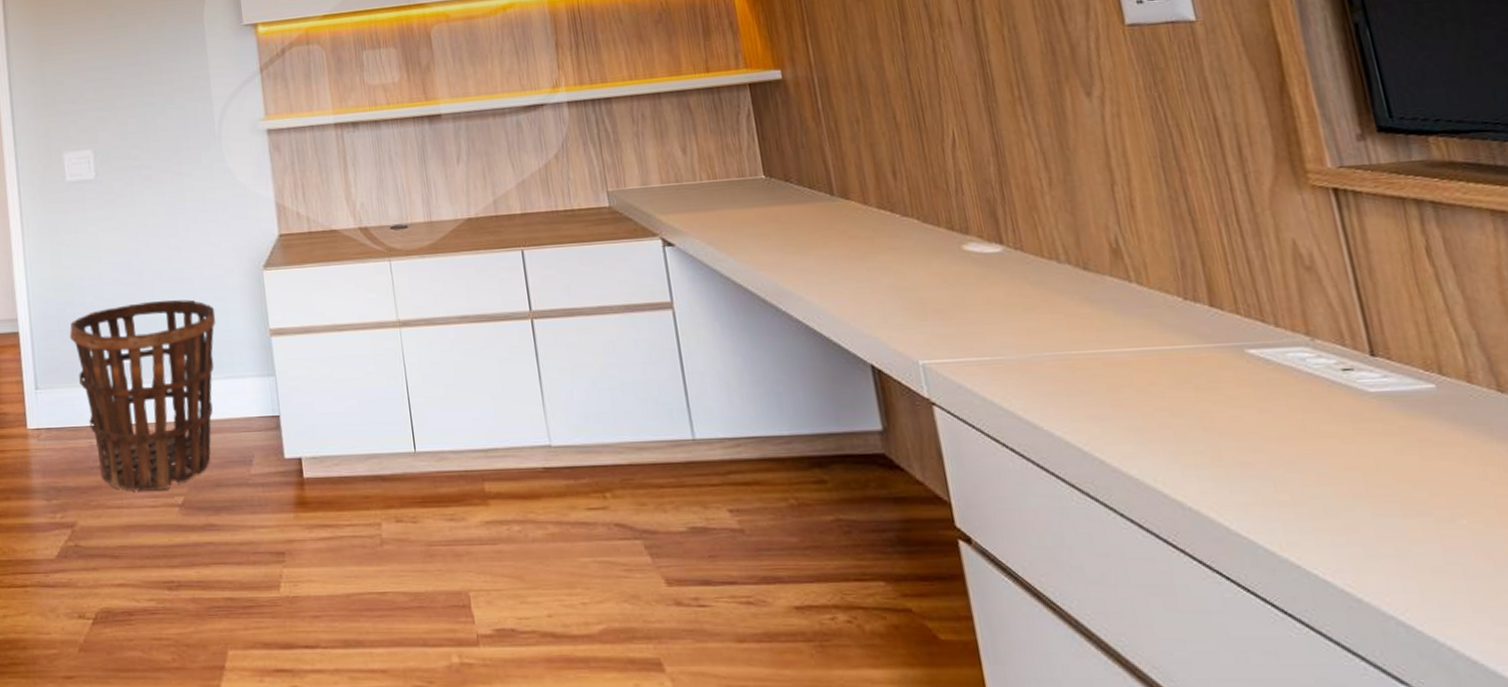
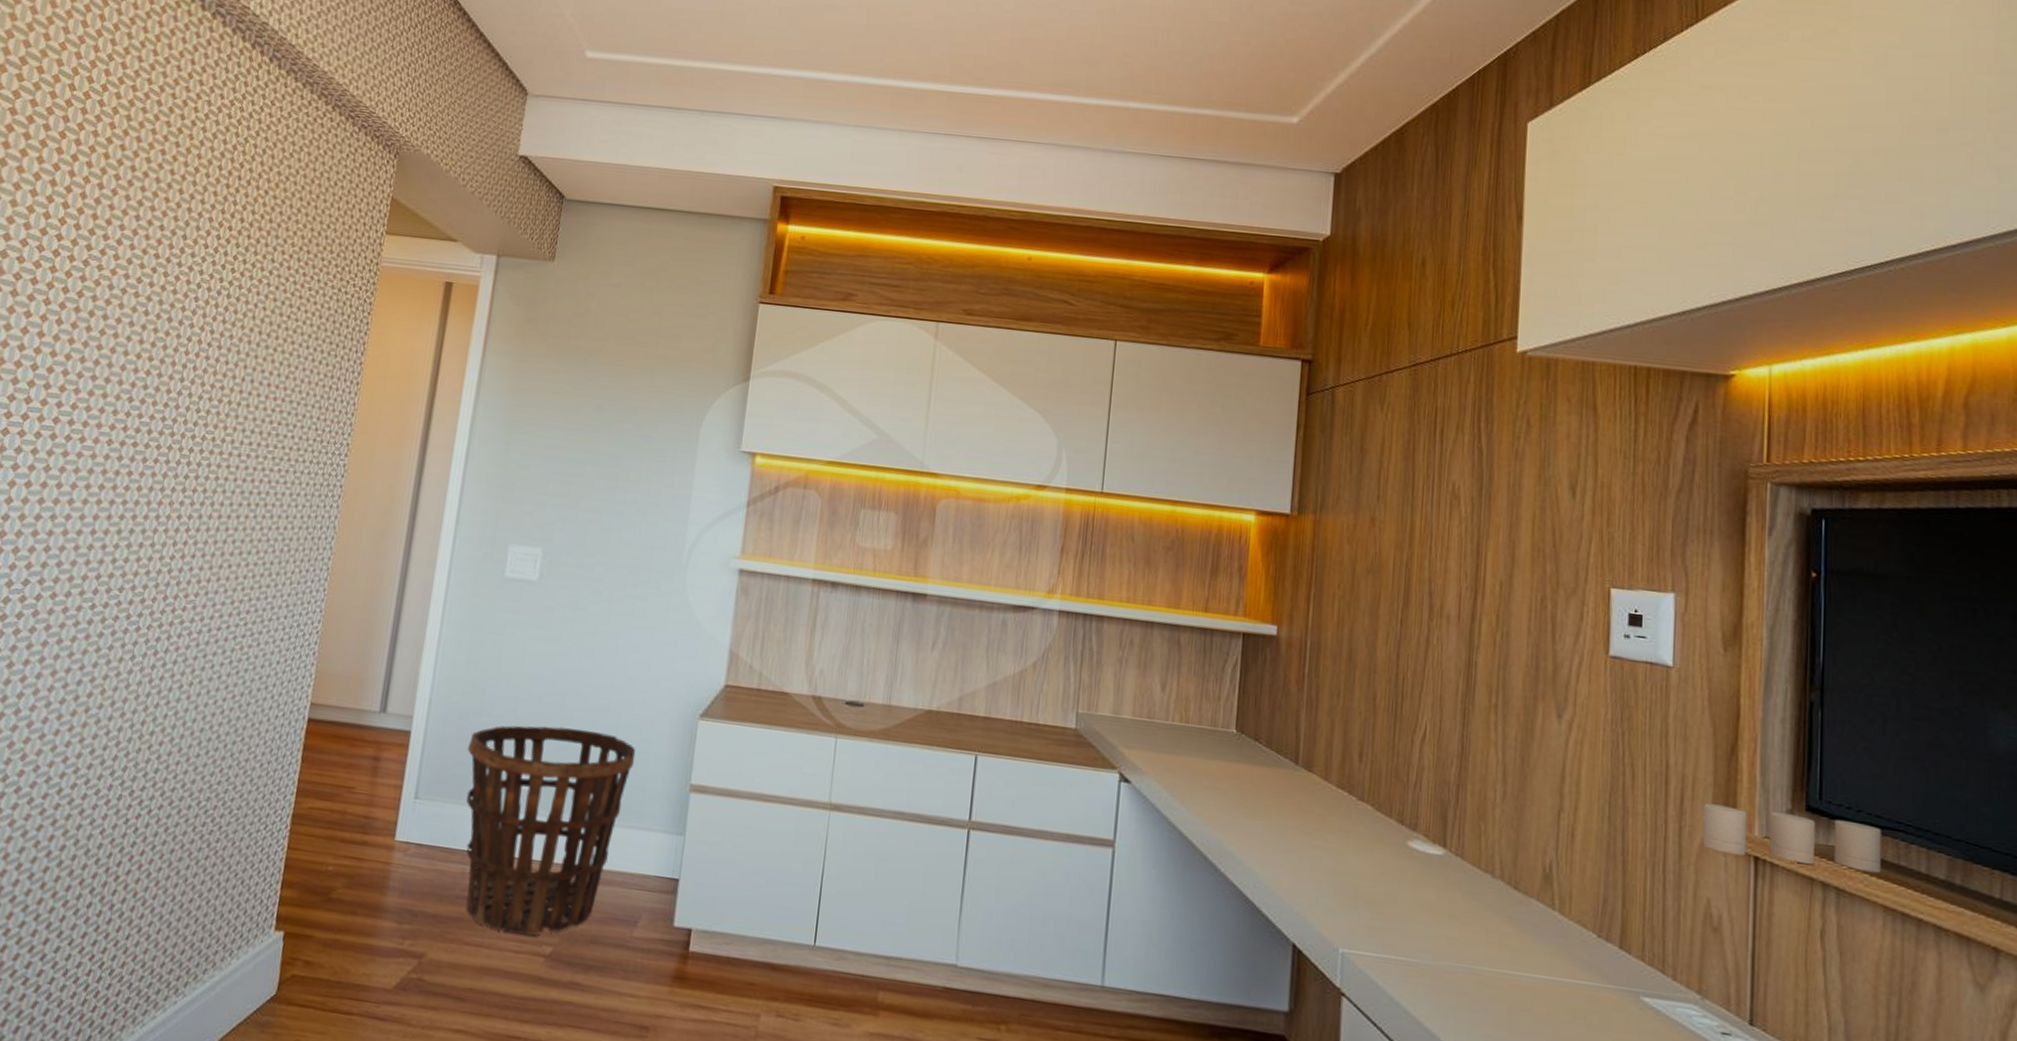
candle: none [1263,131,1477,192] -> present [1702,803,1881,874]

